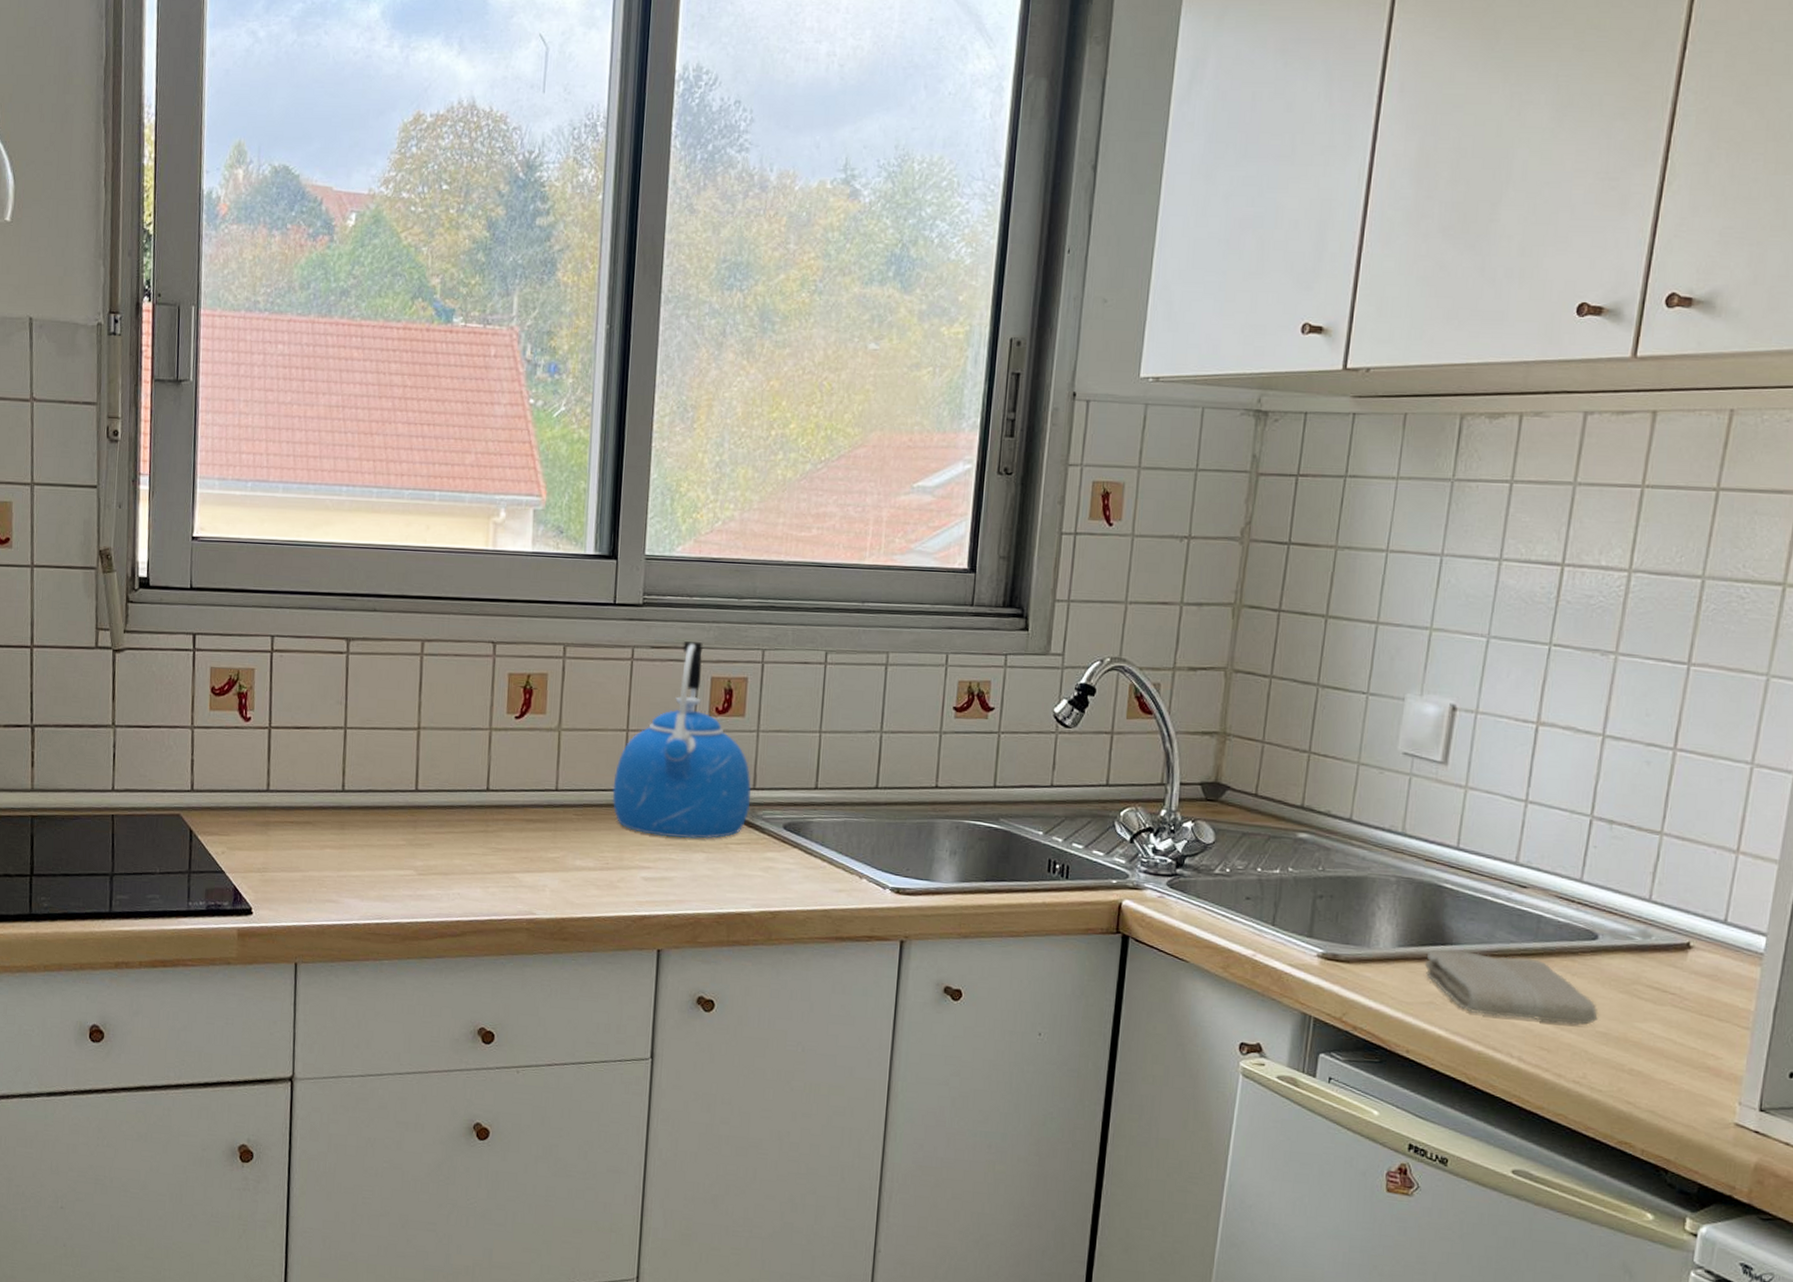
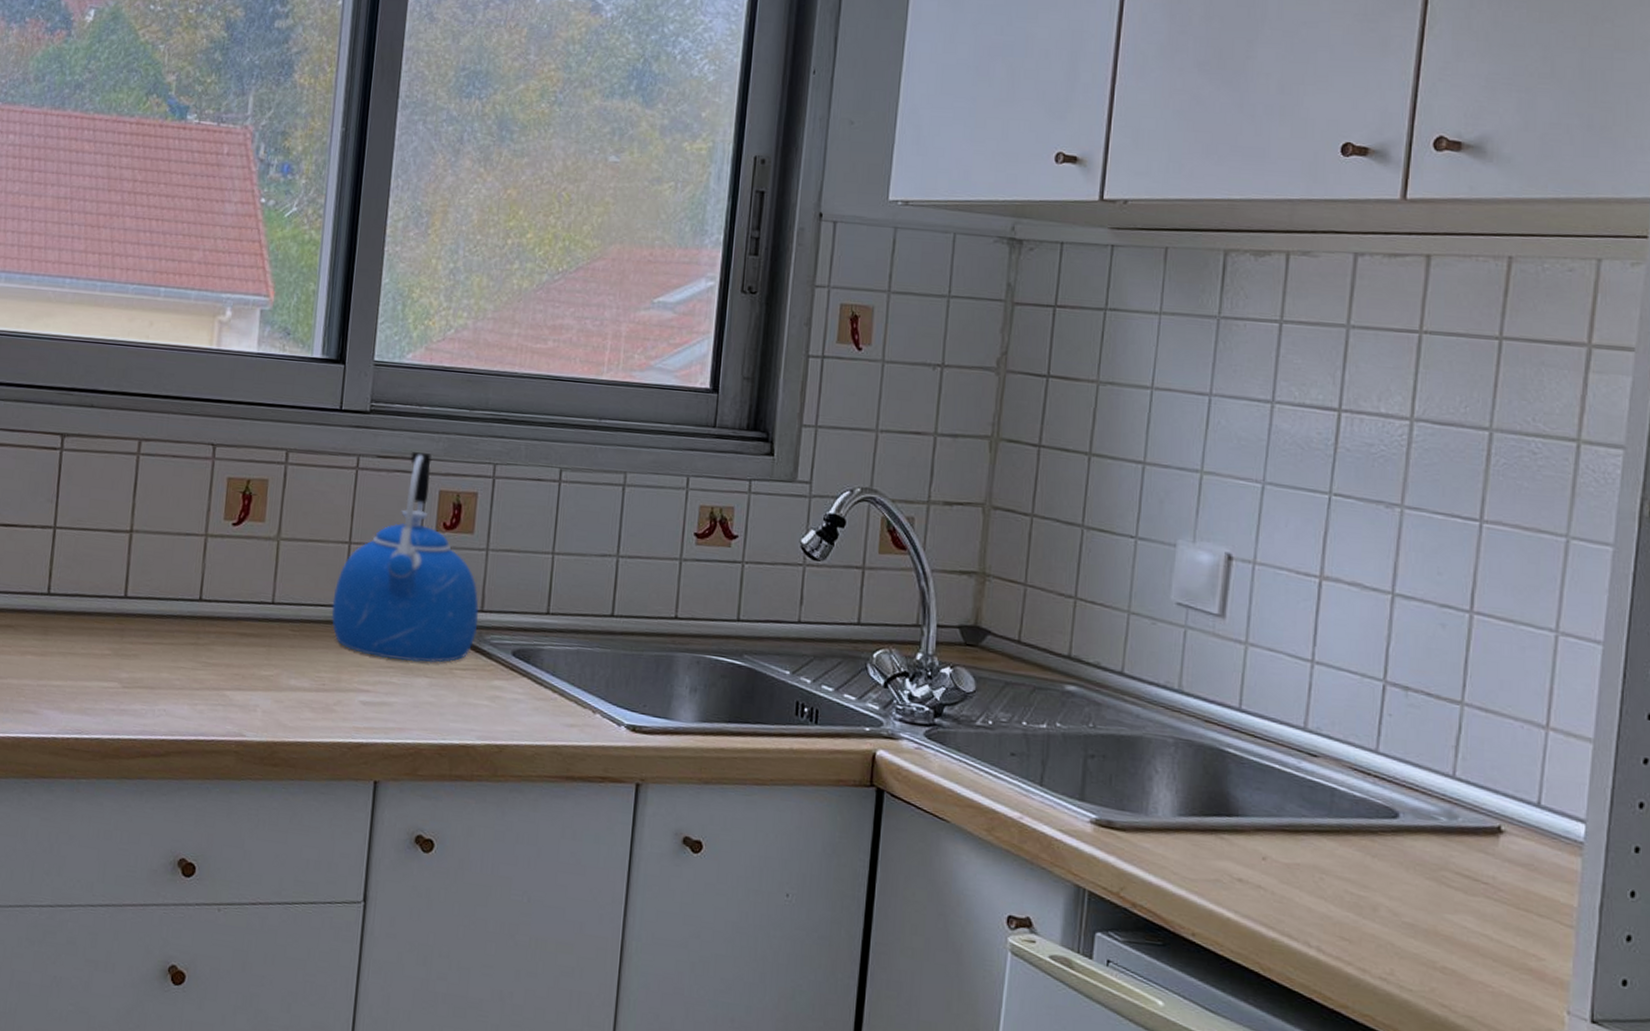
washcloth: present [1424,949,1598,1025] -> none [1208,820,1404,914]

